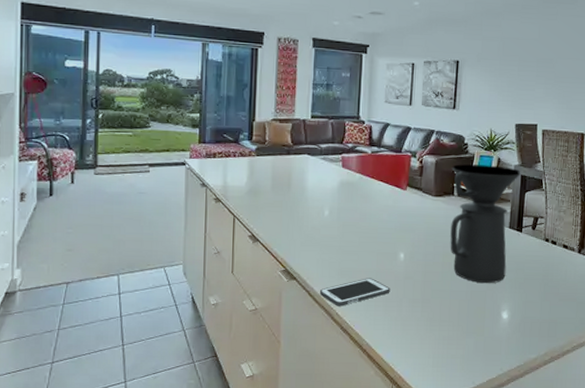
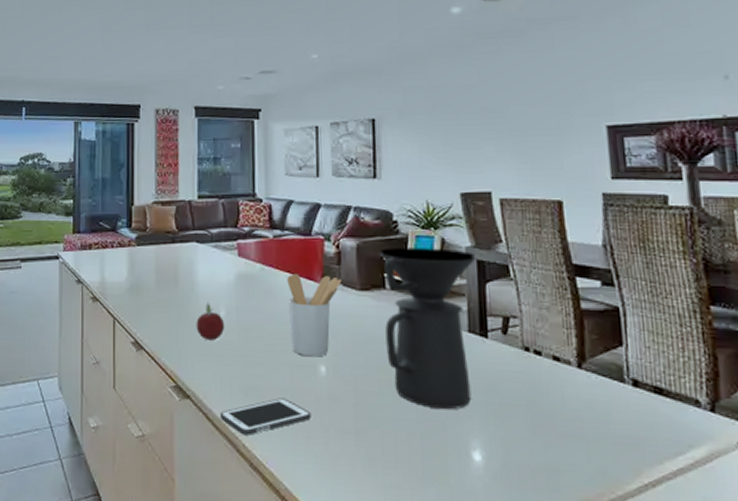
fruit: none [304,202,328,234] -> present [196,300,225,340]
utensil holder: none [379,181,422,247] -> present [287,273,342,357]

